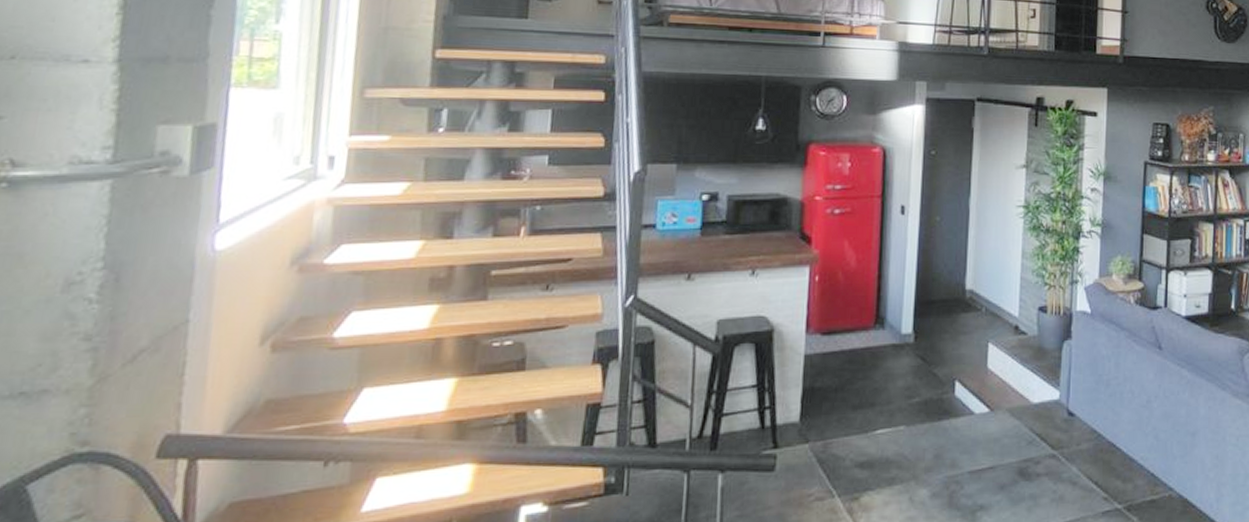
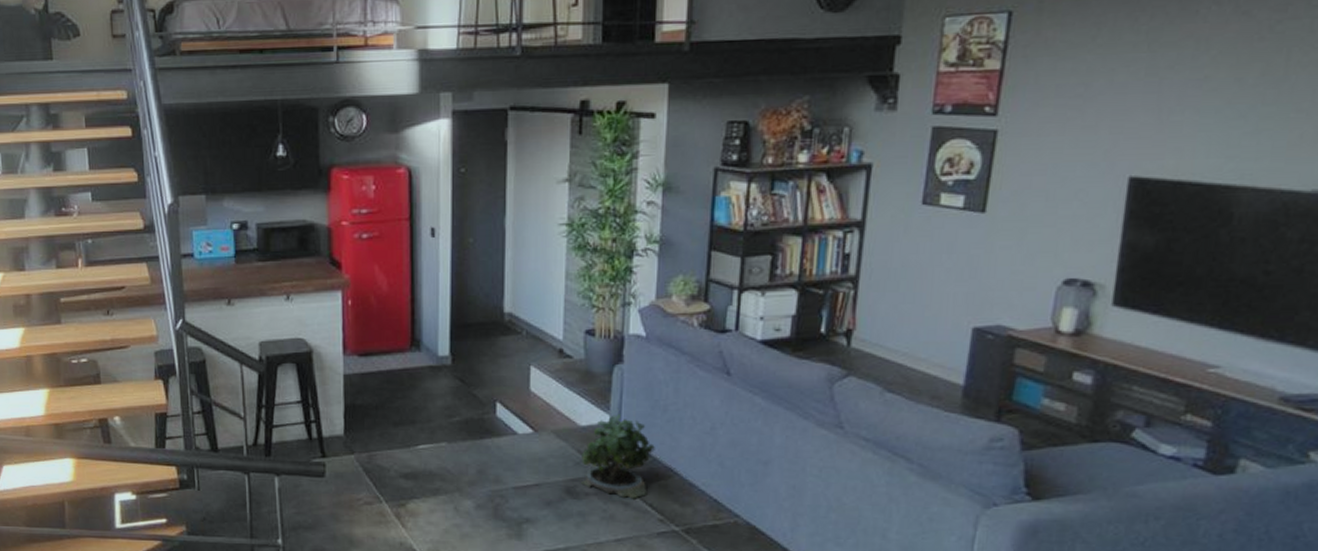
potted plant: none [1033,383,1099,478] -> present [581,408,655,499]

